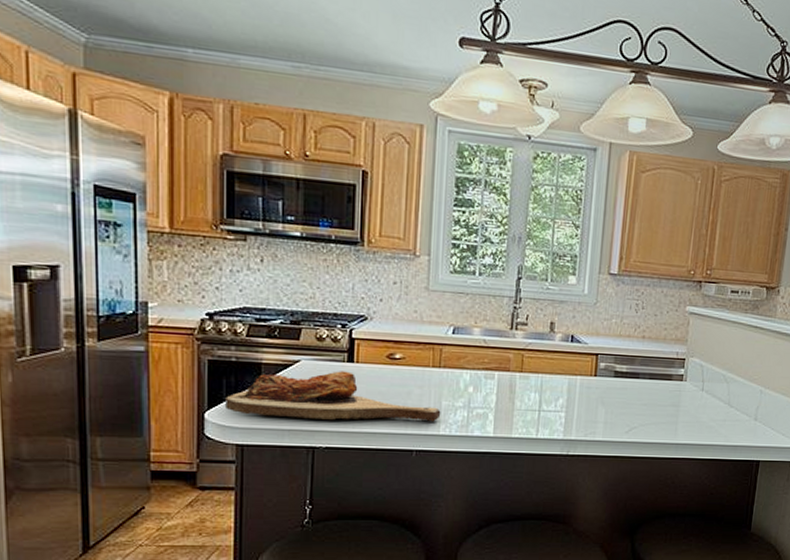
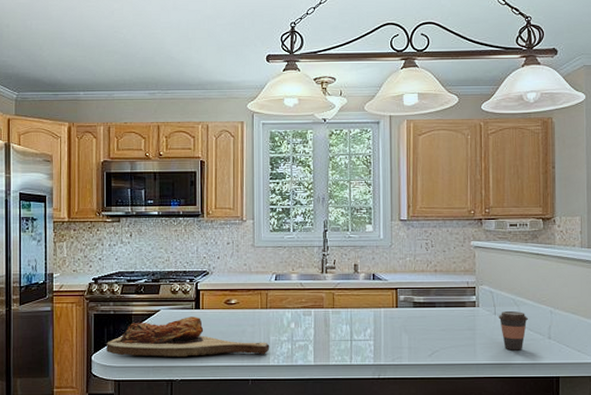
coffee cup: none [705,388,738,431] -> present [498,311,529,351]

